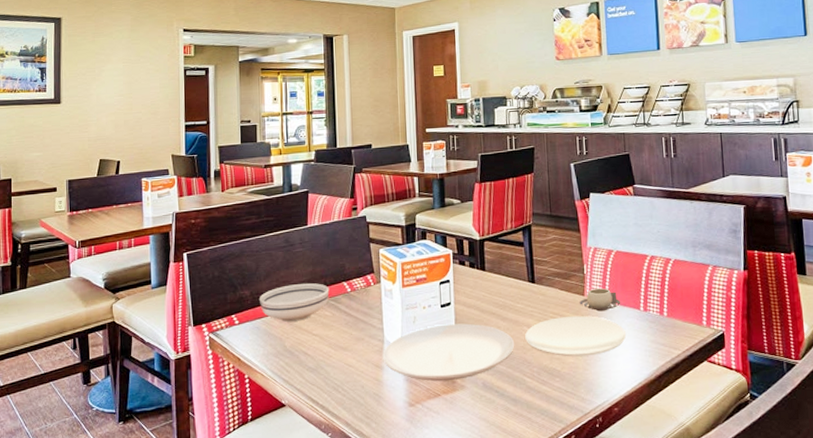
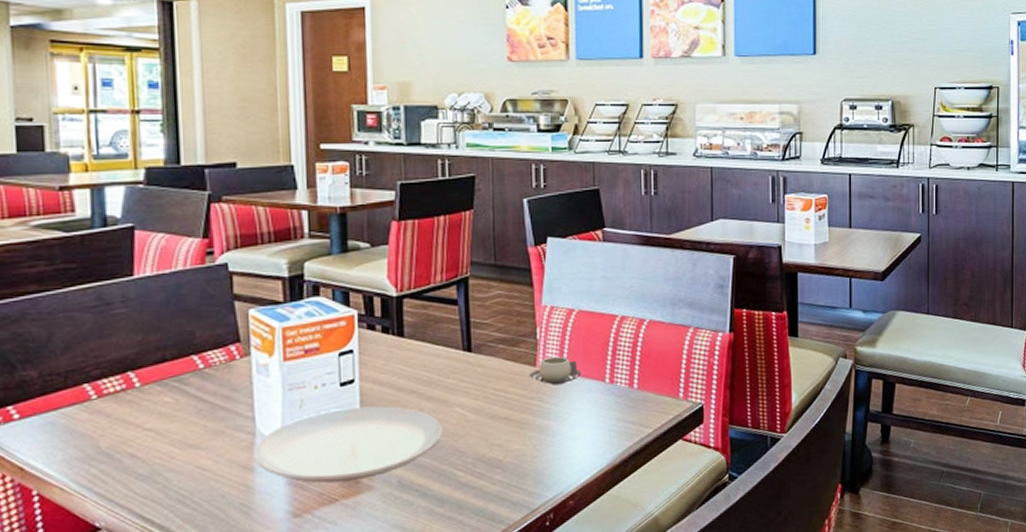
bowl: present [258,283,330,322] -> none [53,357,171,413]
plate: present [525,316,627,357] -> none [457,391,588,443]

